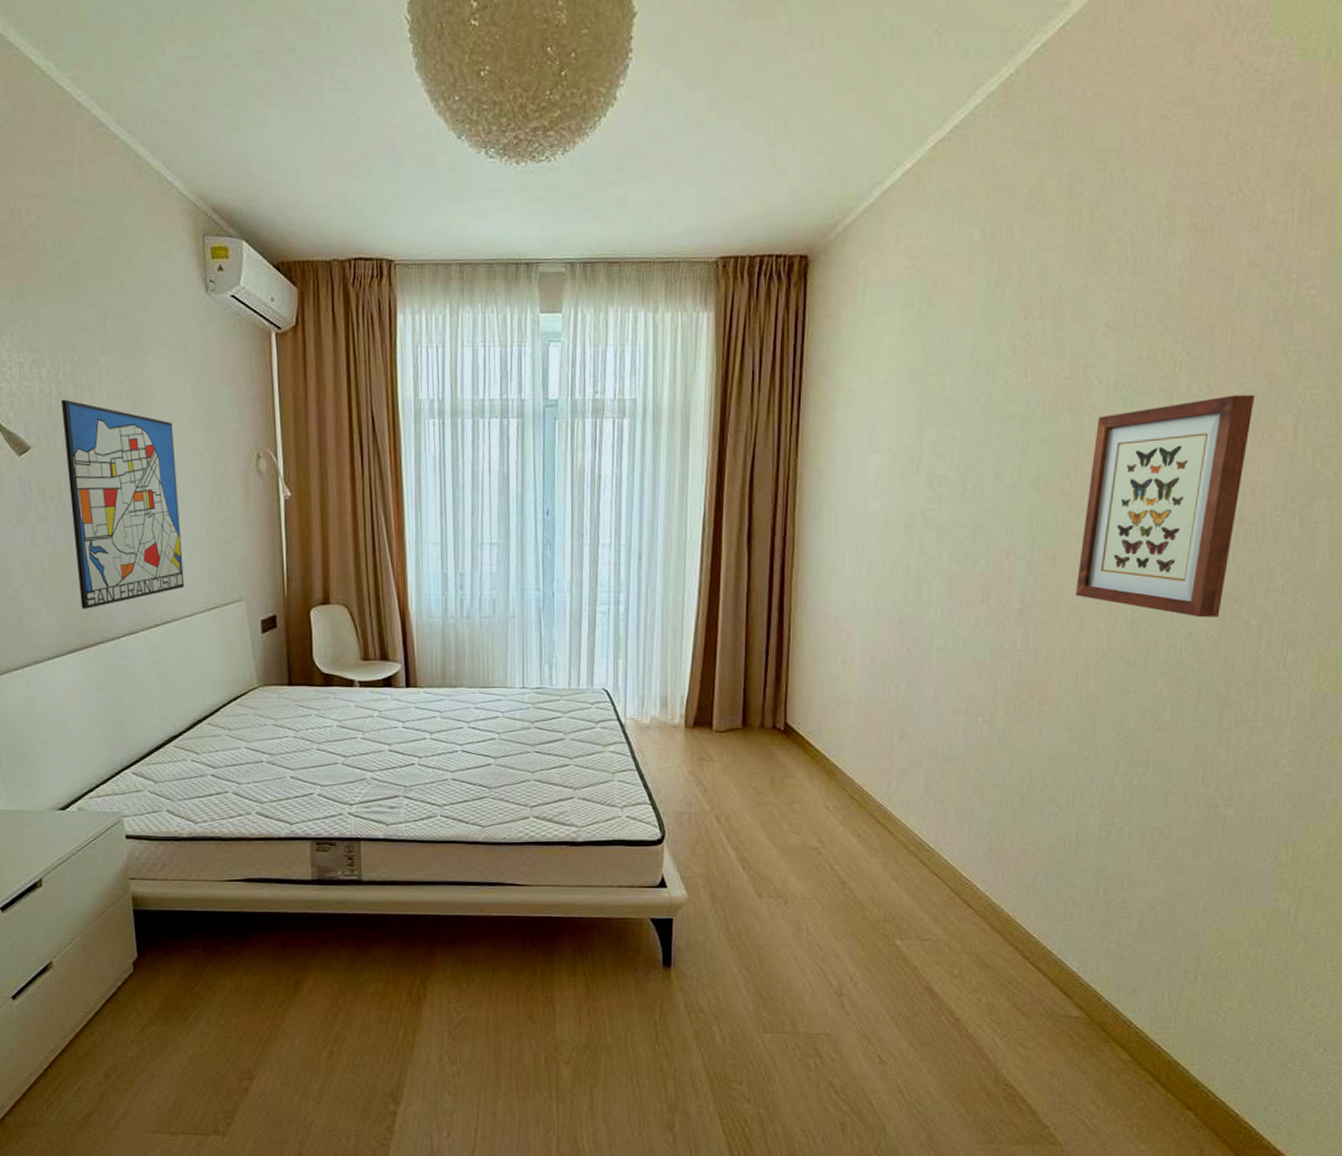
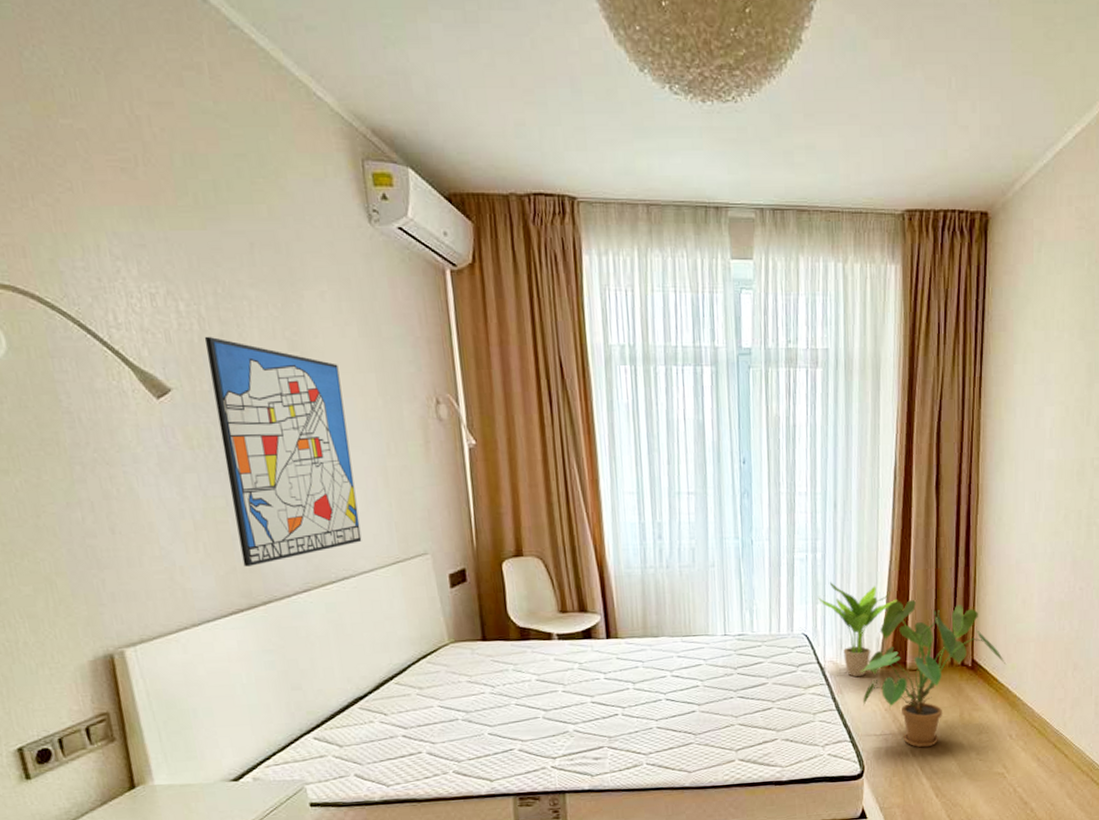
potted plant: none [620,636,703,737] -> present [818,582,897,678]
house plant: none [662,656,824,815] -> present [859,599,1007,748]

